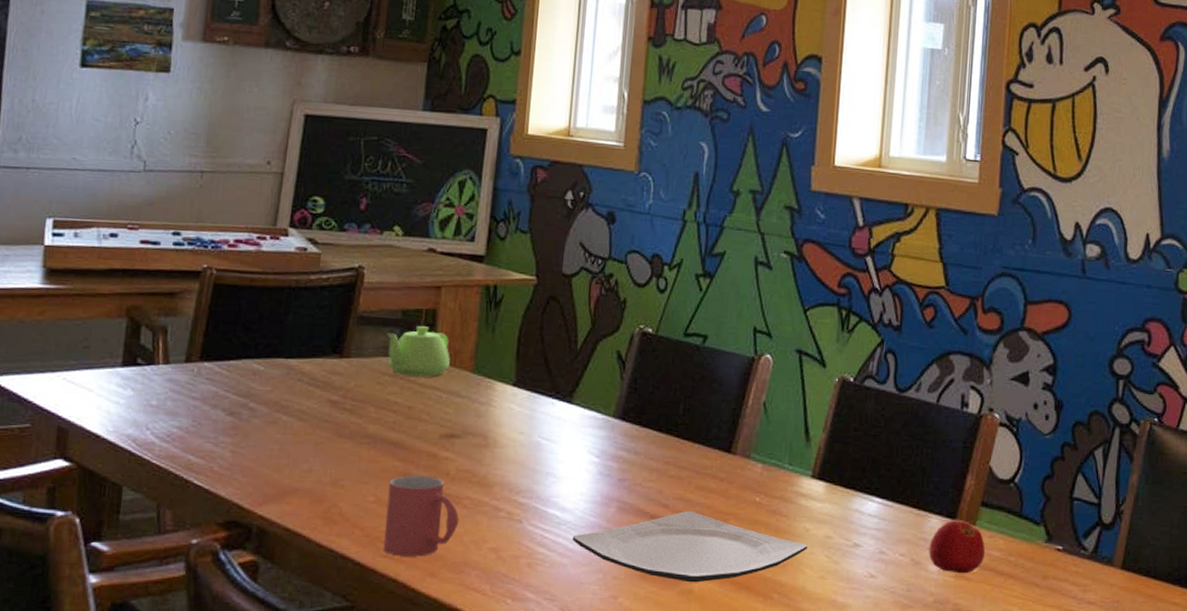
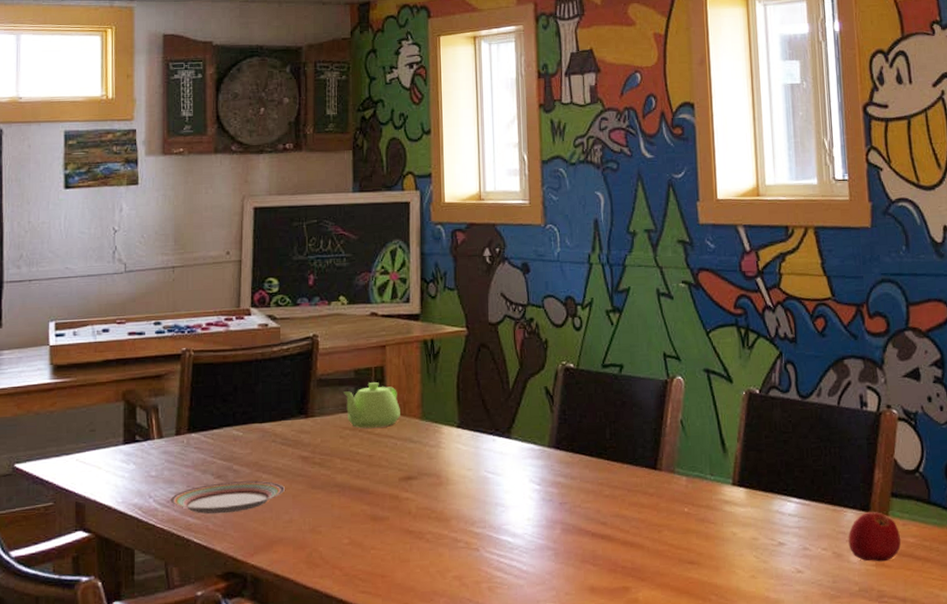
plate: none [170,420,307,456] -> present [170,480,285,515]
mug: present [383,475,460,557] -> none [359,516,424,591]
plate: present [573,510,807,583] -> none [526,525,737,592]

